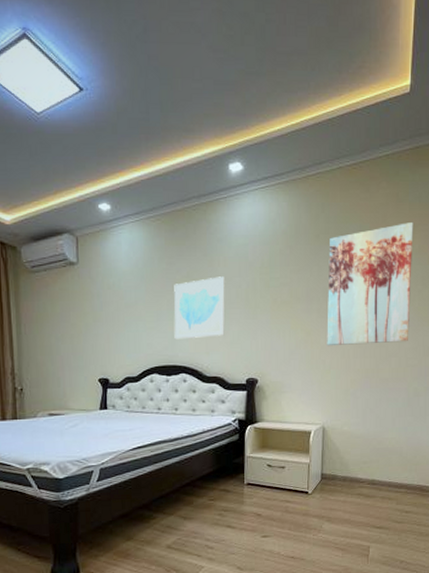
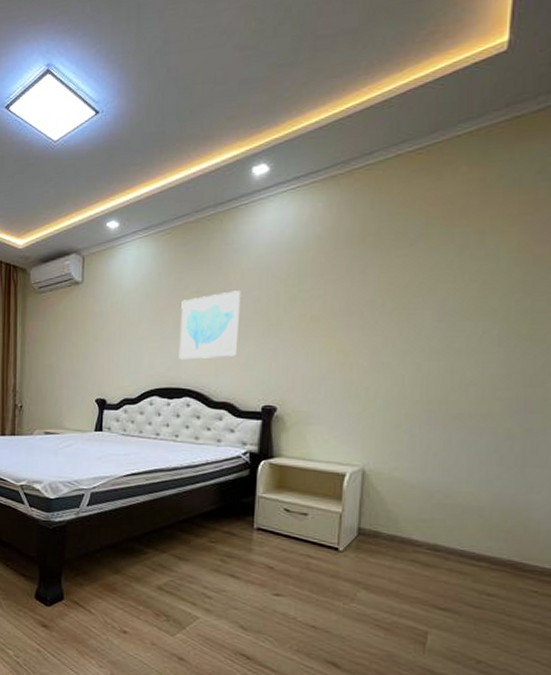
wall art: present [327,221,414,345] -> none [372,211,510,369]

